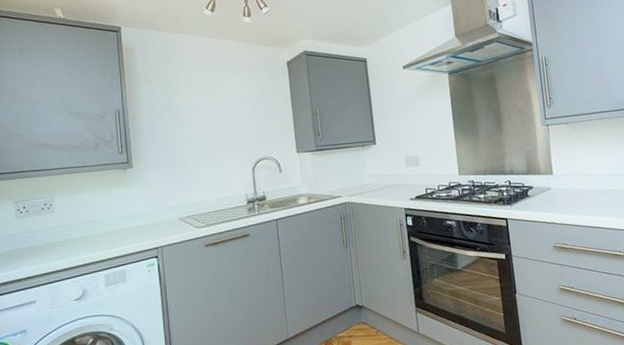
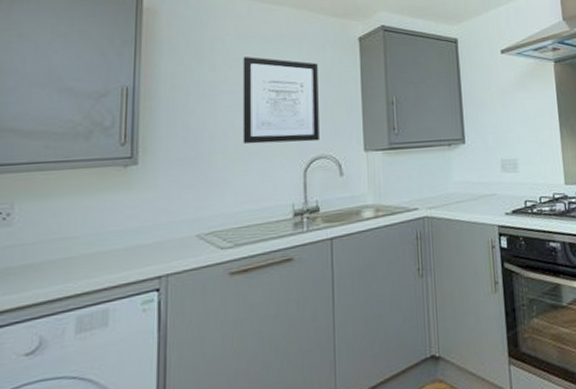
wall art: none [199,82,262,150] -> present [243,57,319,145]

